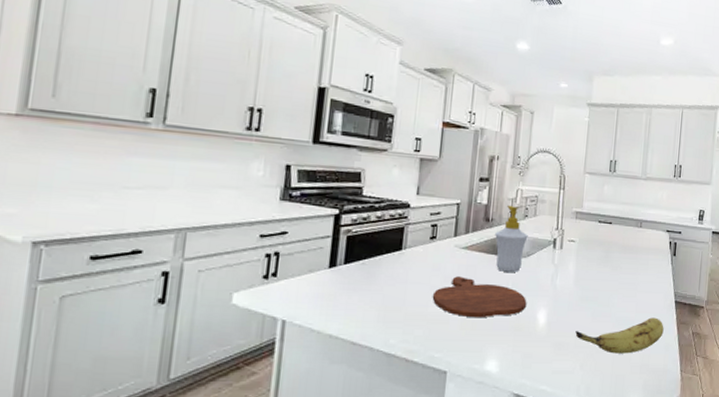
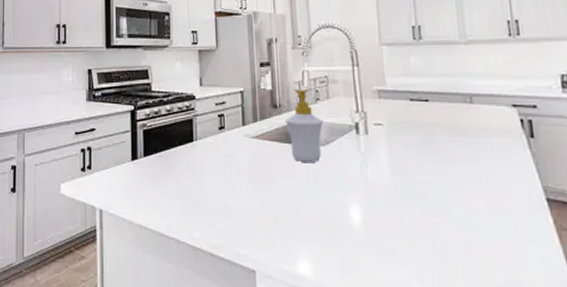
cutting board: present [432,276,527,318] -> none [229,167,335,213]
fruit: present [575,317,664,354] -> none [403,220,537,267]

